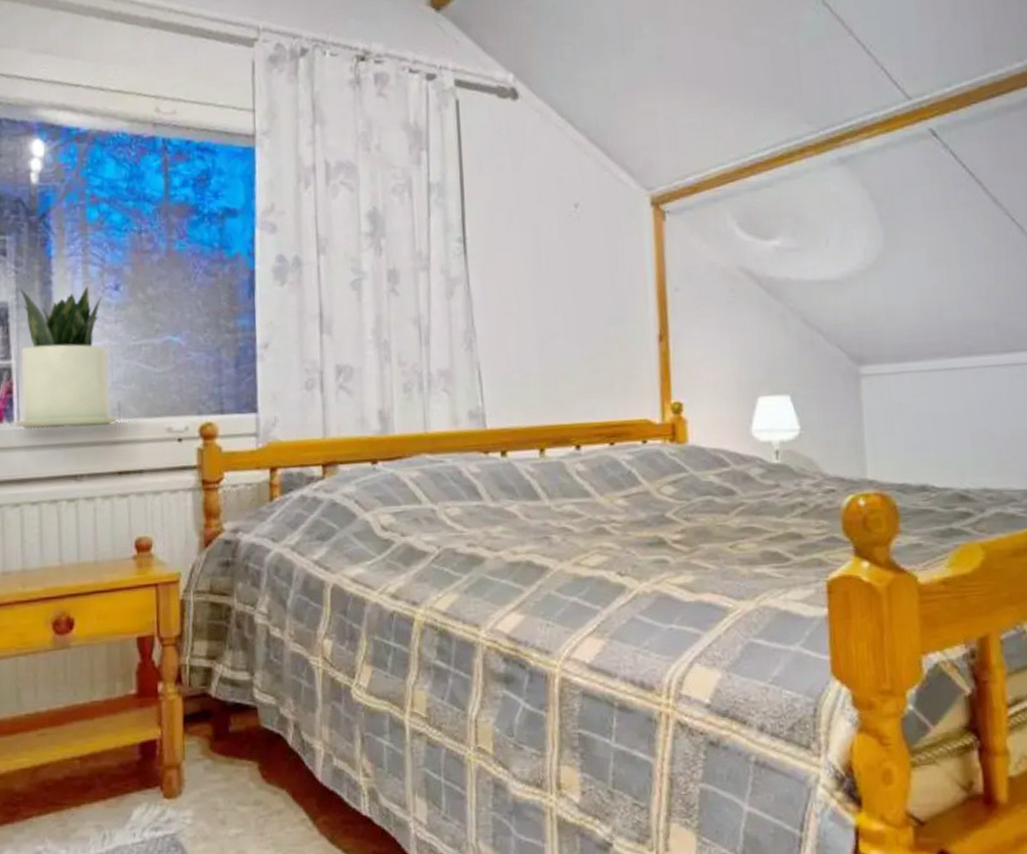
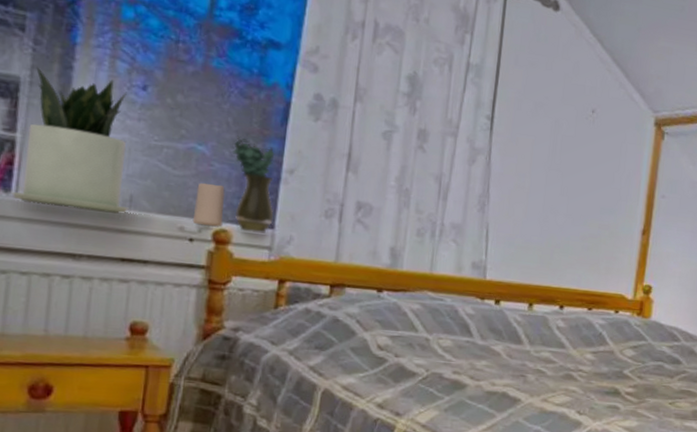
candle: none [178,374,207,423] -> present [192,182,225,227]
vase: none [207,318,255,421] -> present [233,135,275,234]

